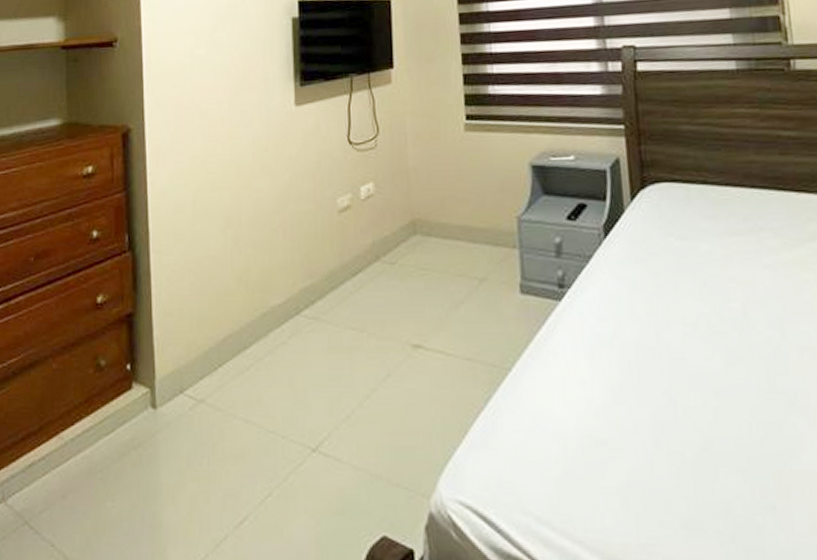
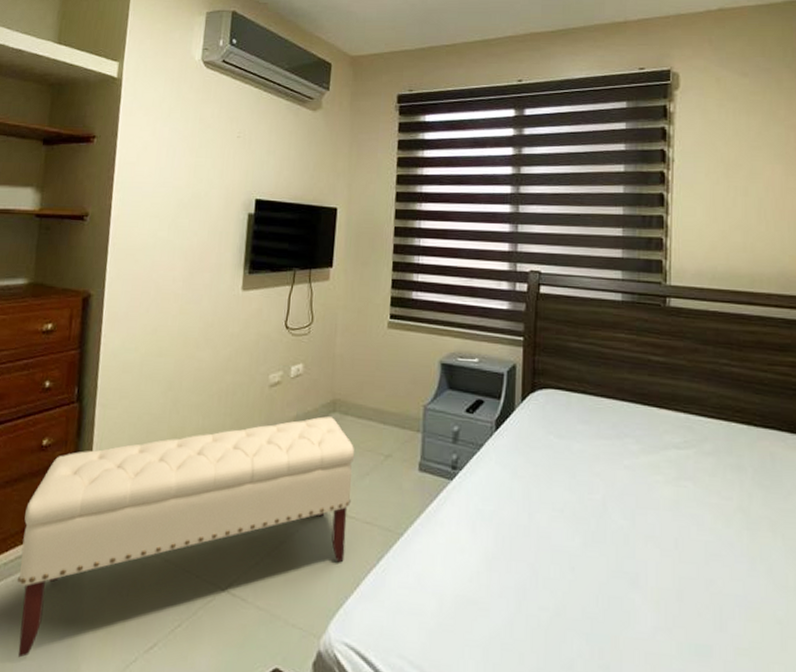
bench: none [87,240,447,544] -> present [16,416,355,658]

